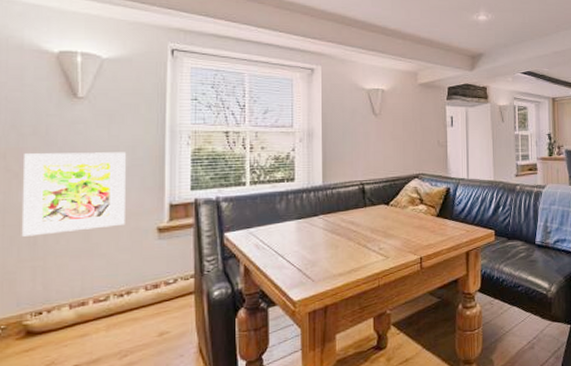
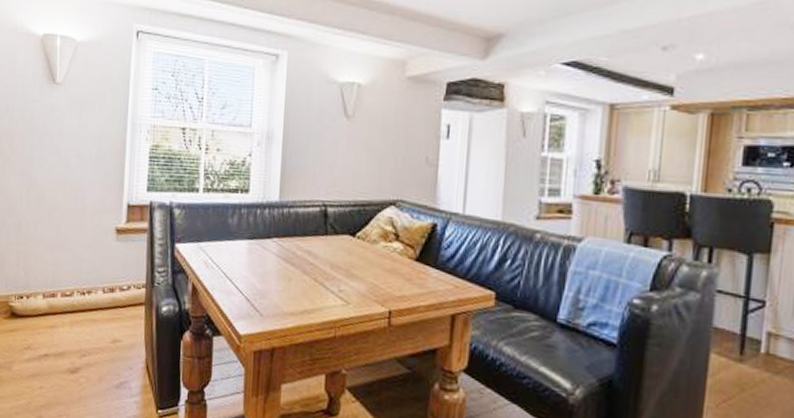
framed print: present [21,152,126,236] -> none [10,138,92,222]

